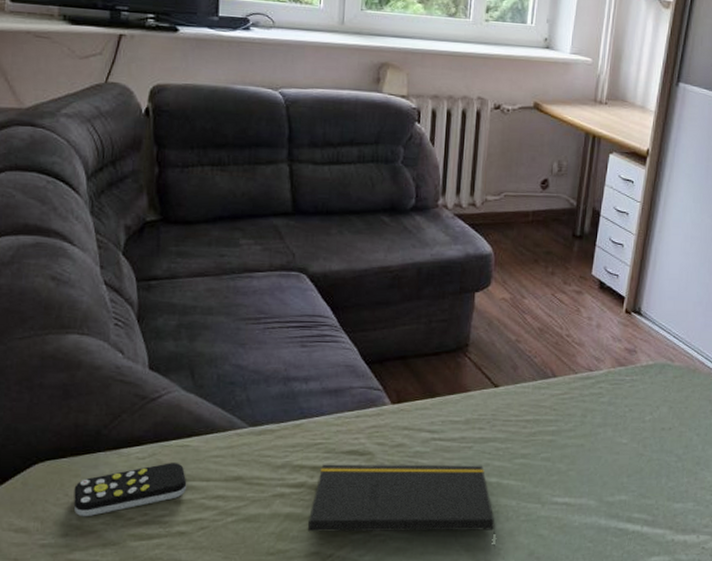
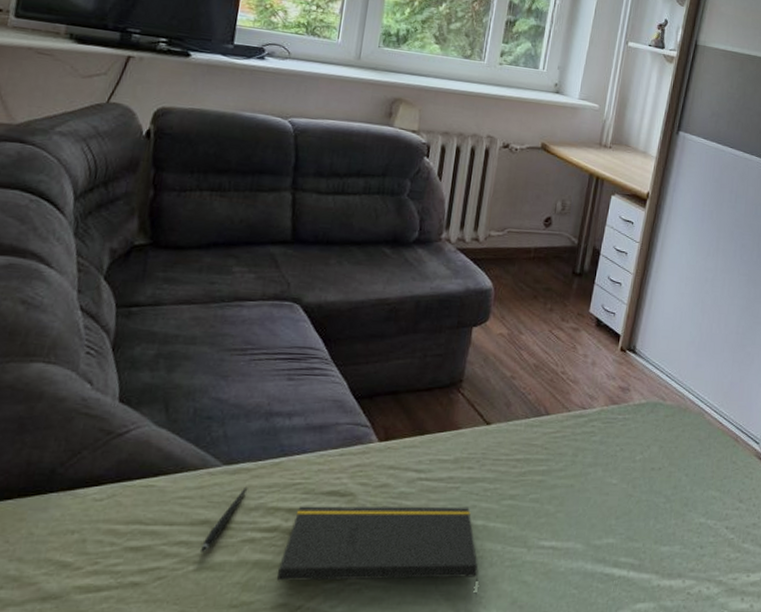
remote control: present [73,463,187,517] -> none [13,505,148,567]
pen: none [237,446,274,507] -> present [200,486,248,554]

